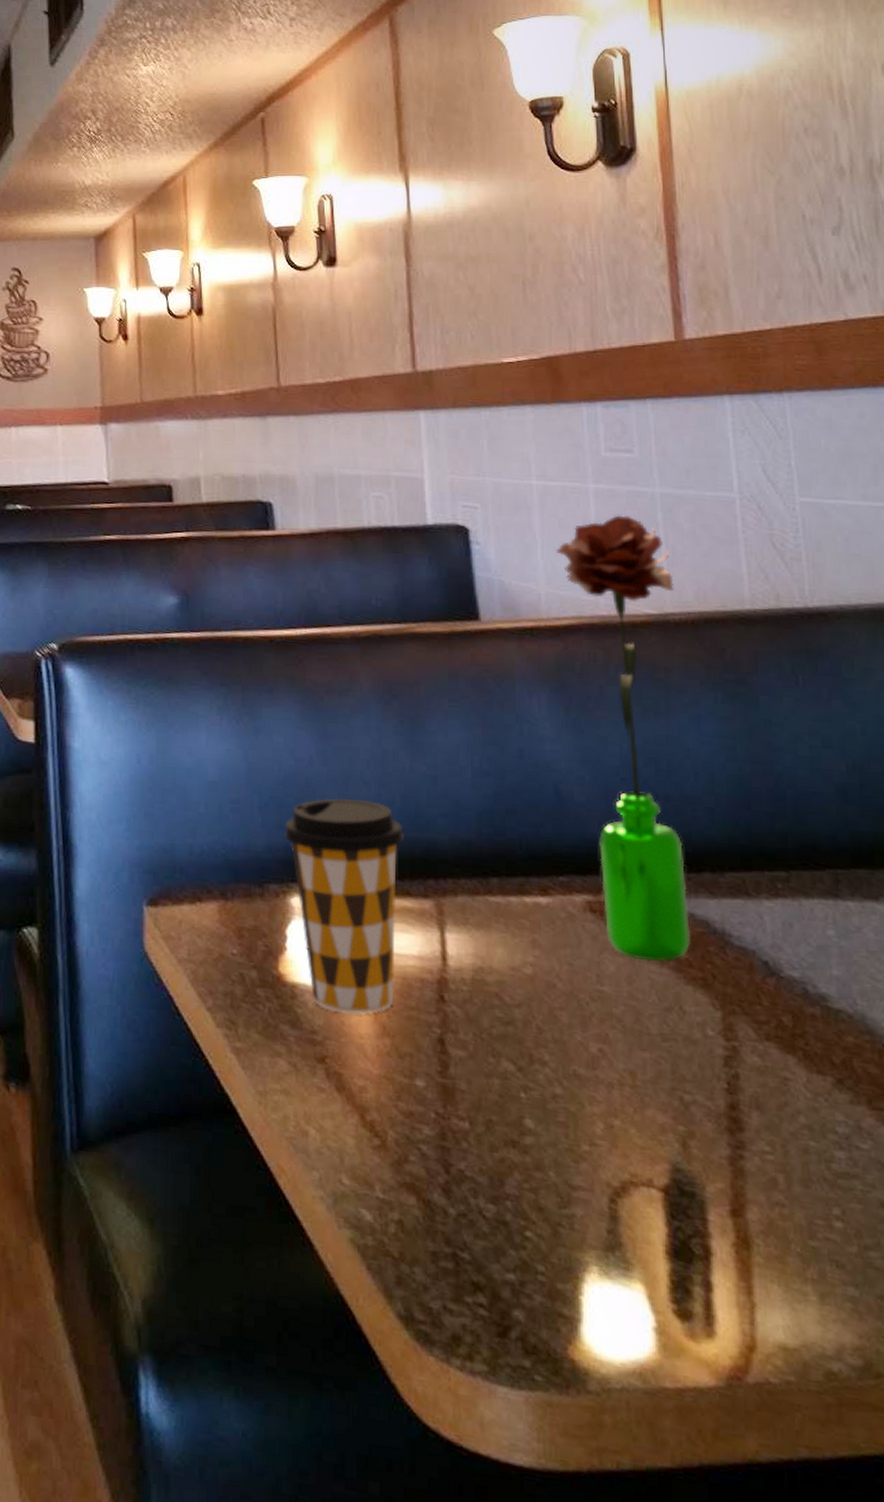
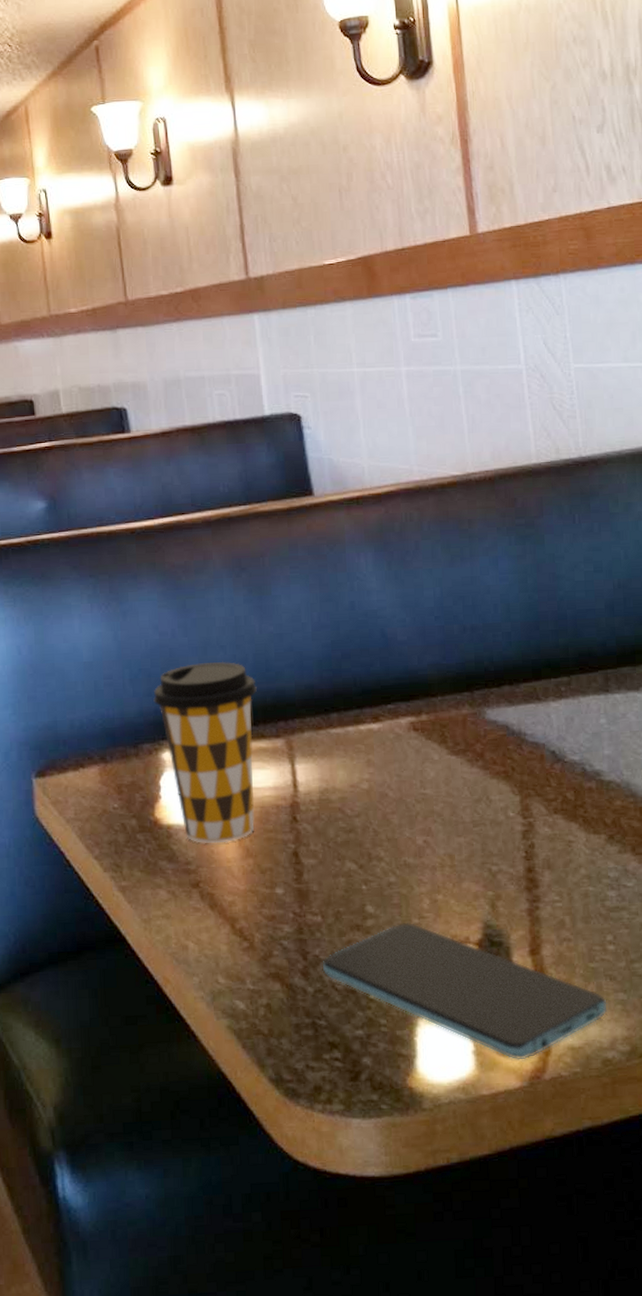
smartphone: none [468,1146,833,1352] -> present [322,922,608,1060]
flower: present [556,515,690,963] -> none [376,392,494,764]

